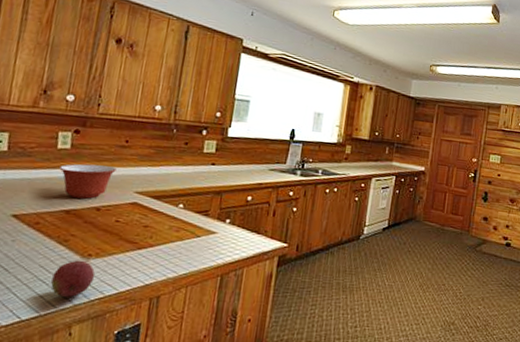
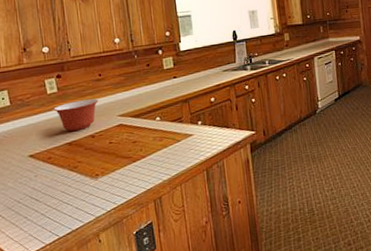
fruit: present [51,260,96,298] -> none [73,180,106,214]

